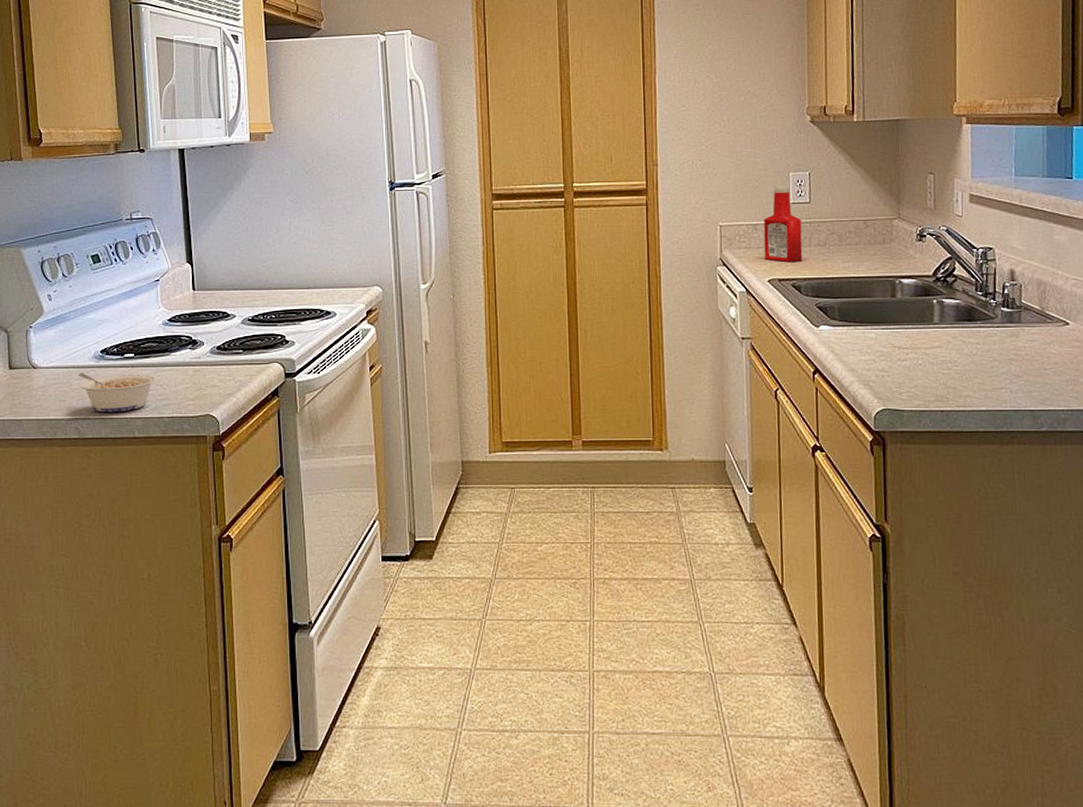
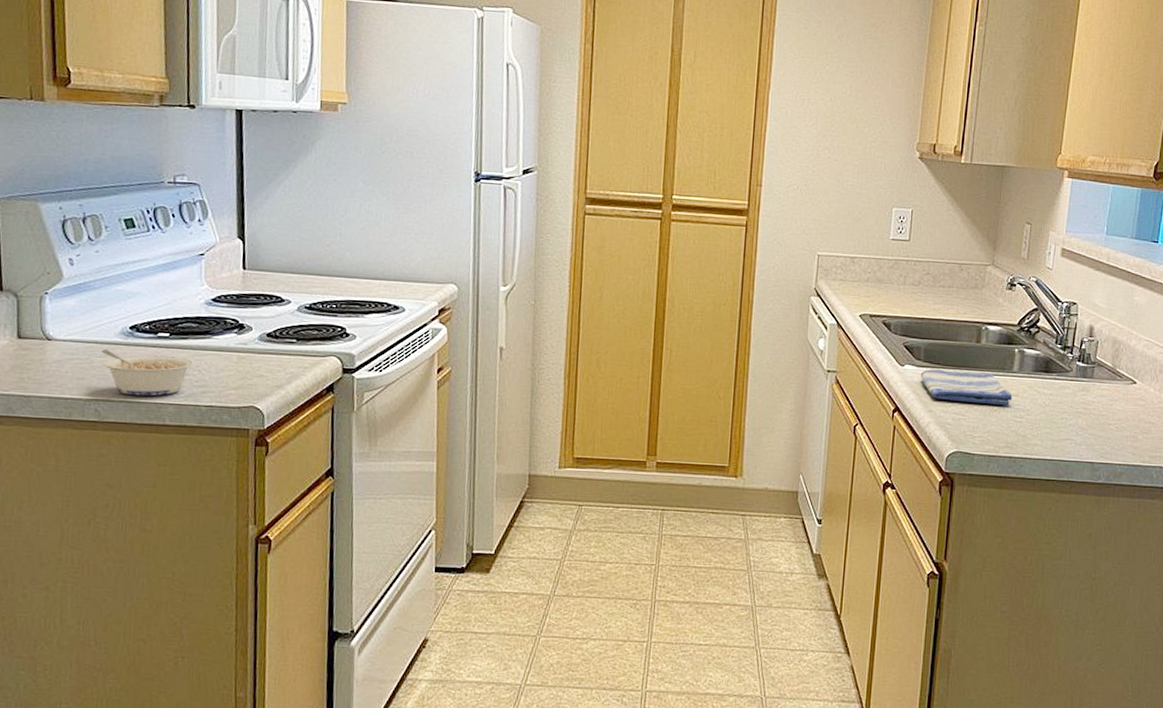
ketchup bottle: present [763,187,803,262] -> none [859,221,899,299]
dish towel: none [837,327,937,359] -> present [920,369,1013,406]

